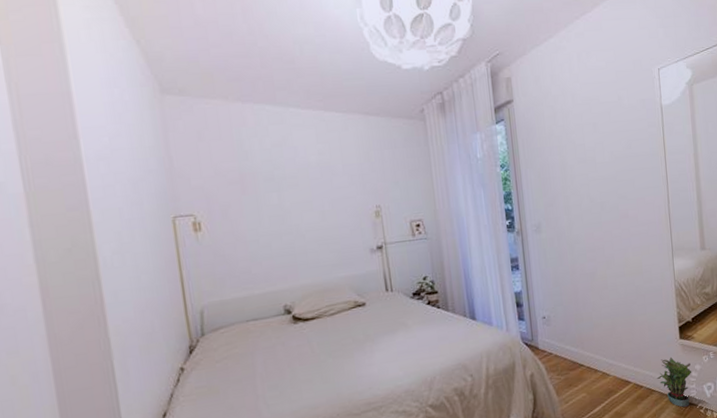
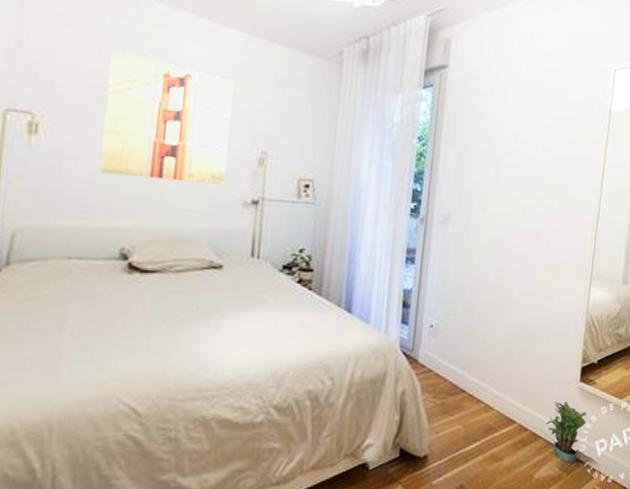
wall art: none [242,150,352,251] -> present [100,48,234,186]

